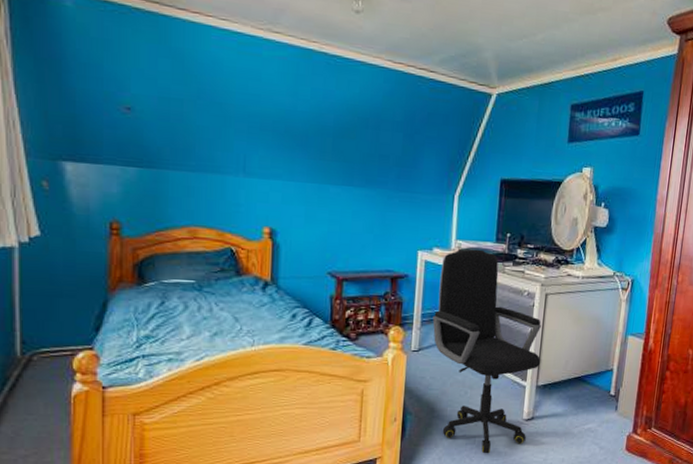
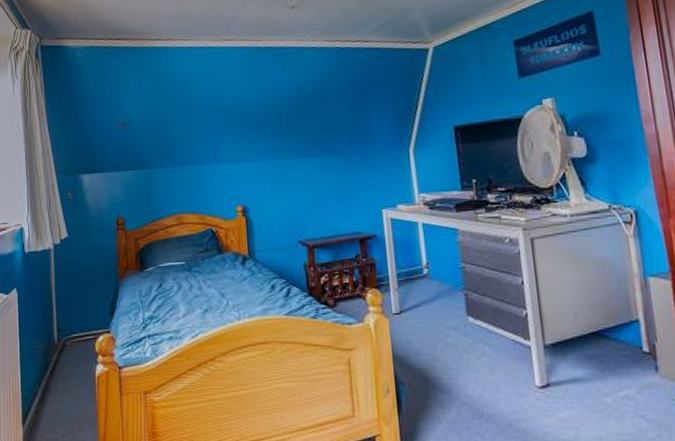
office chair: present [432,248,541,454] -> none [408,199,546,431]

